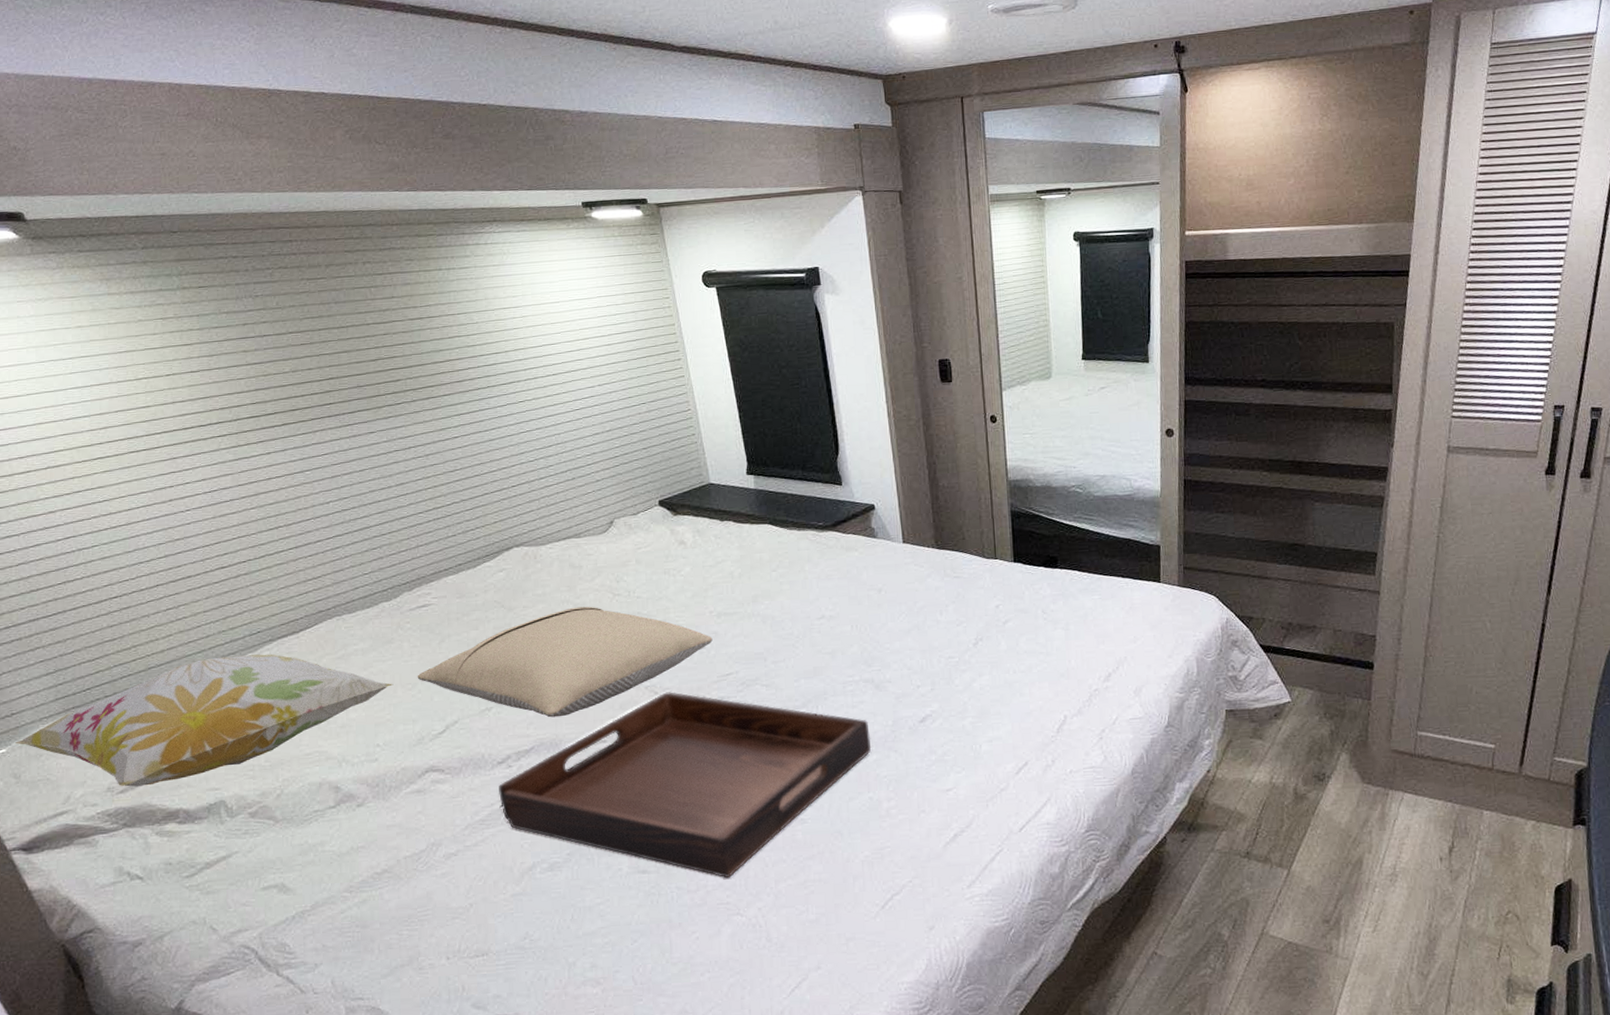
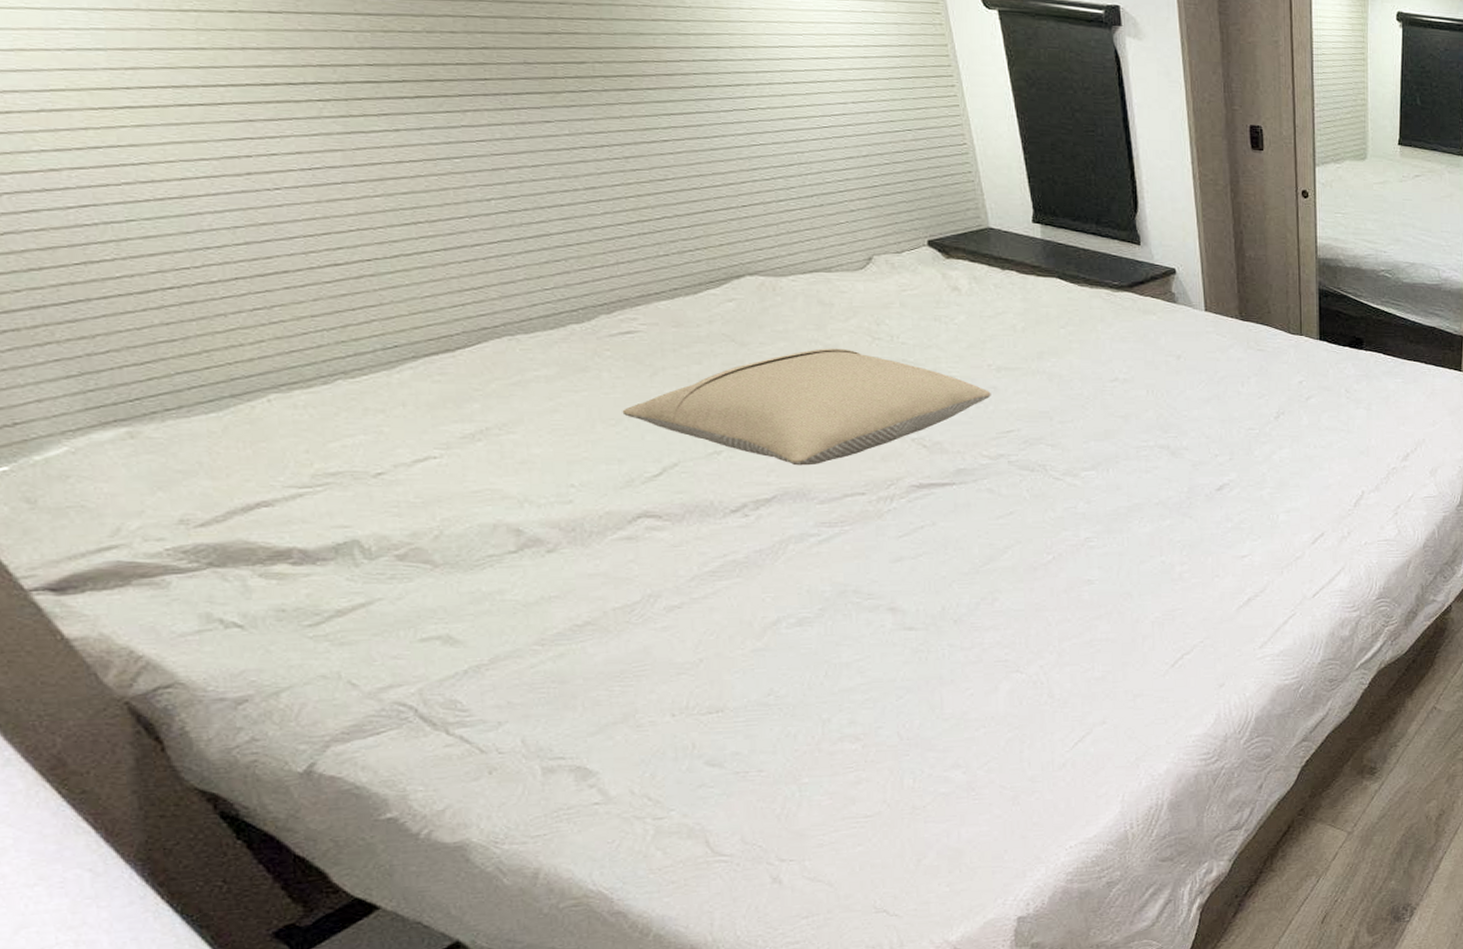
decorative pillow: present [15,654,394,787] -> none [24,372,591,520]
serving tray: present [499,692,871,877] -> none [733,446,1165,635]

